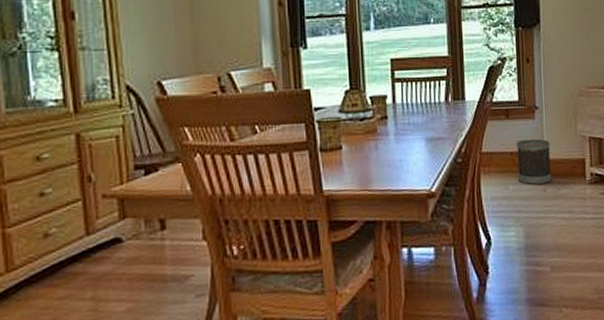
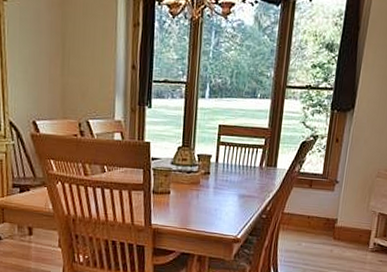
wastebasket: present [517,138,552,186] -> none [311,207,344,246]

